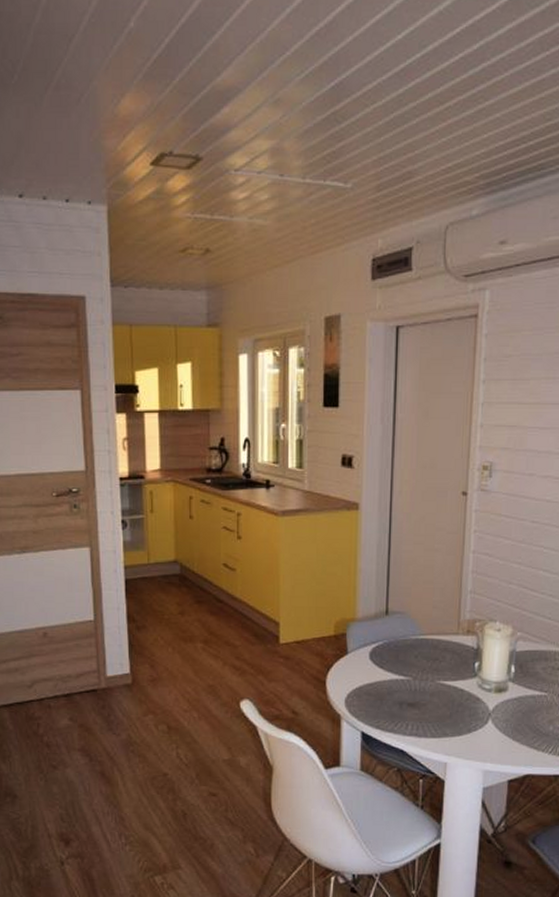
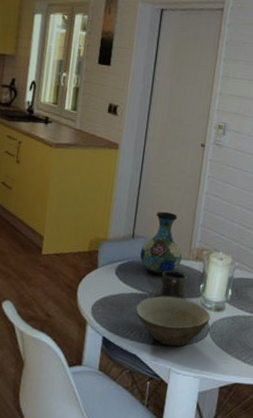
vase: none [397,579,449,656] -> present [139,211,182,276]
bowl: none [399,680,490,738] -> present [136,296,210,347]
mug: none [425,649,459,683] -> present [159,270,188,300]

